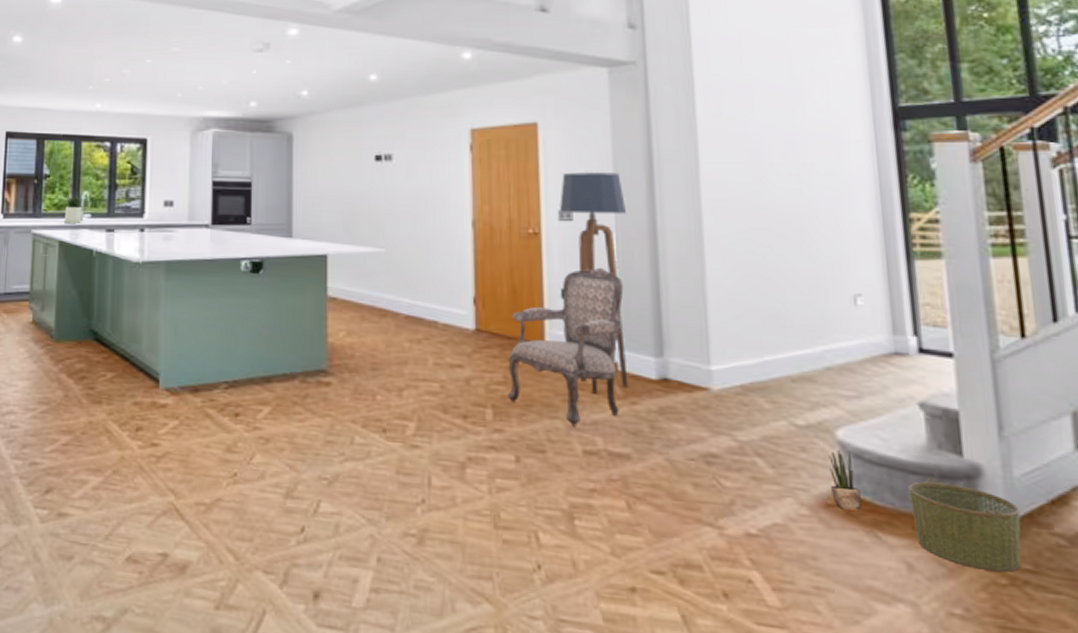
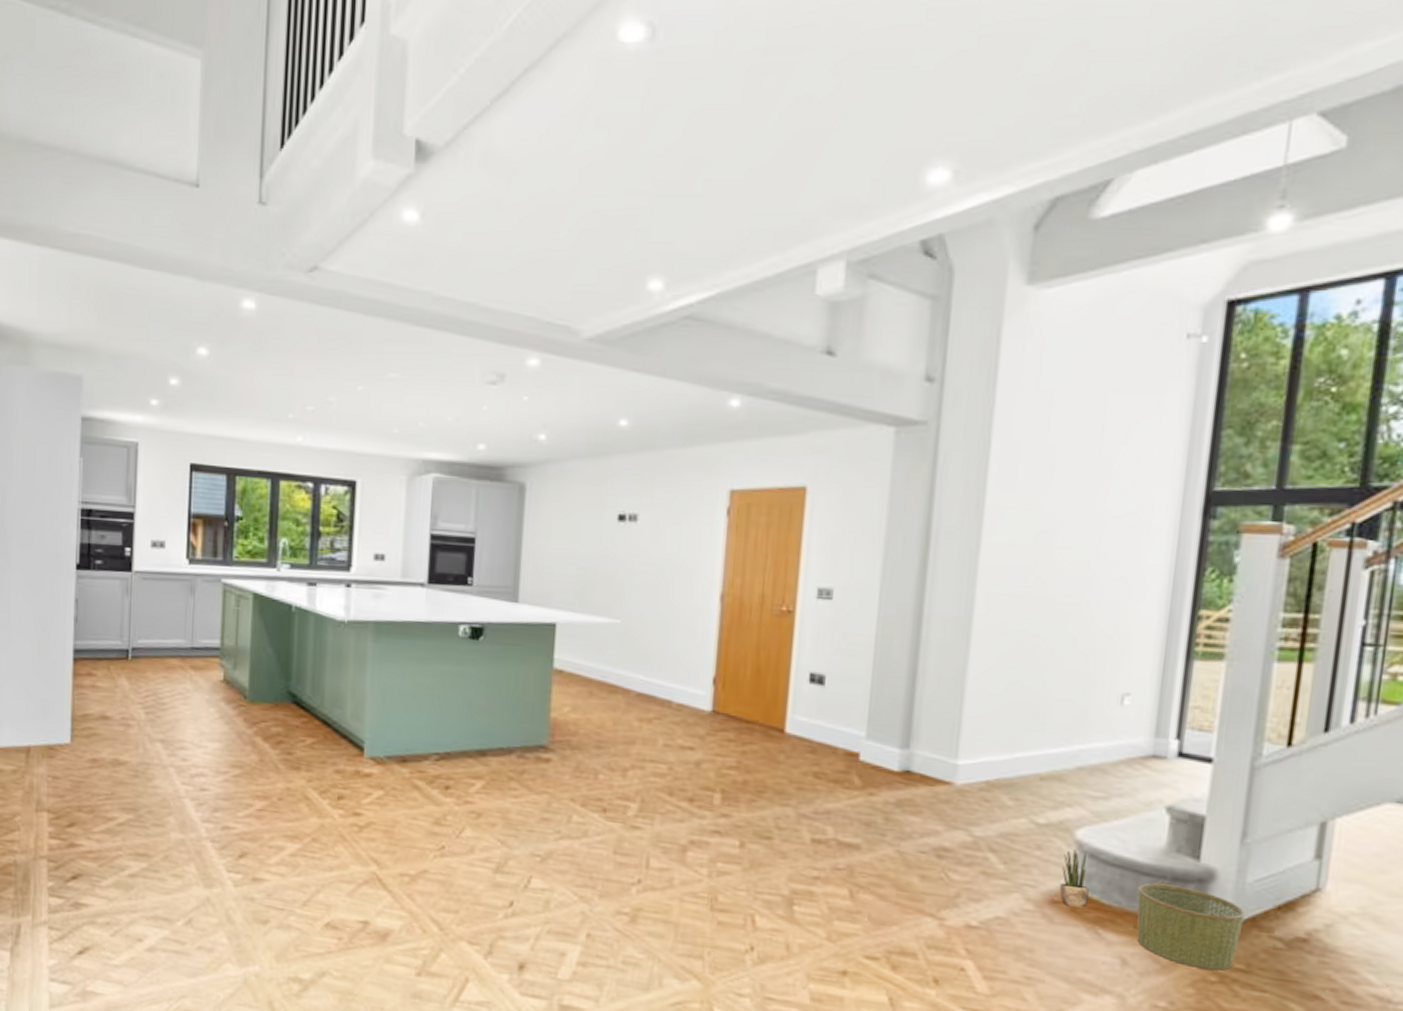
planter: present [63,195,82,225] -> none [258,542,280,576]
armchair: present [507,267,624,426] -> none [738,651,878,815]
floor lamp: present [560,172,629,394] -> none [818,545,893,783]

